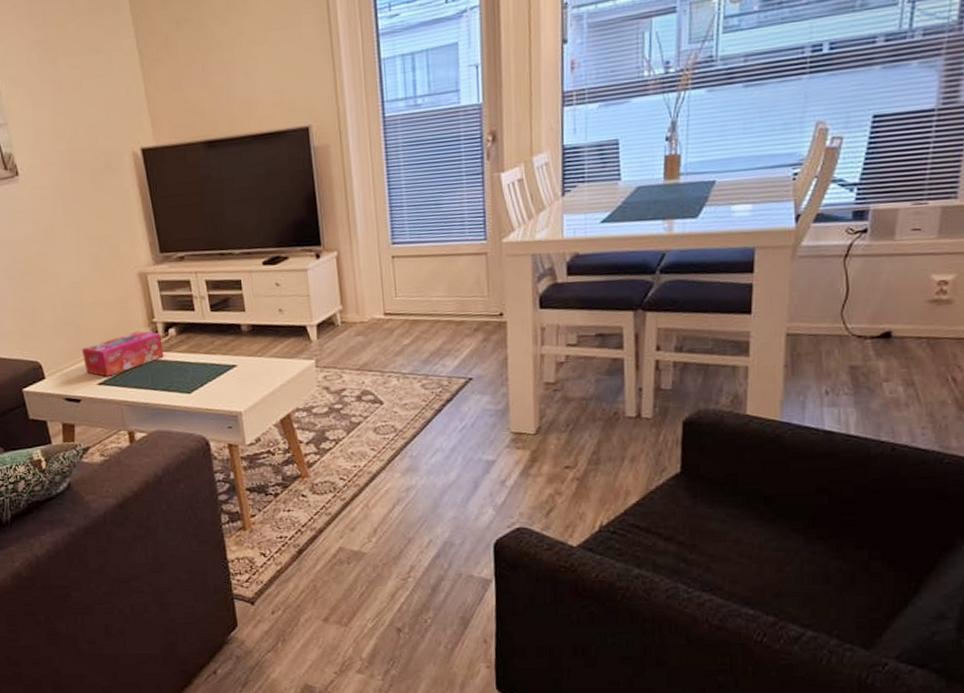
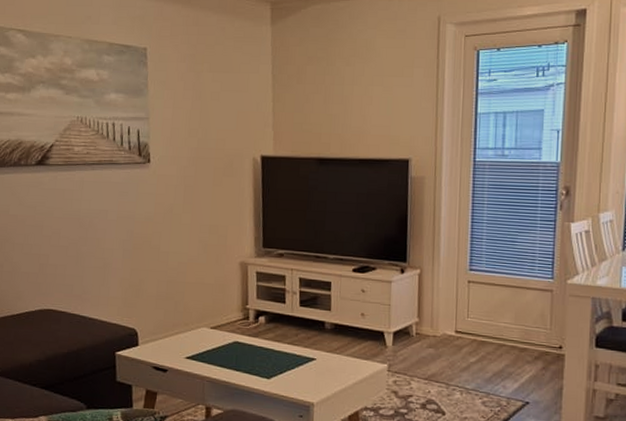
tissue box: present [82,331,164,377] -> none [176,314,252,352]

